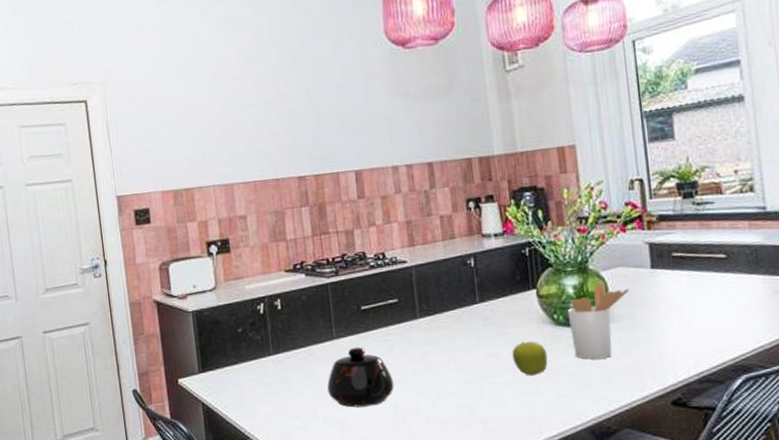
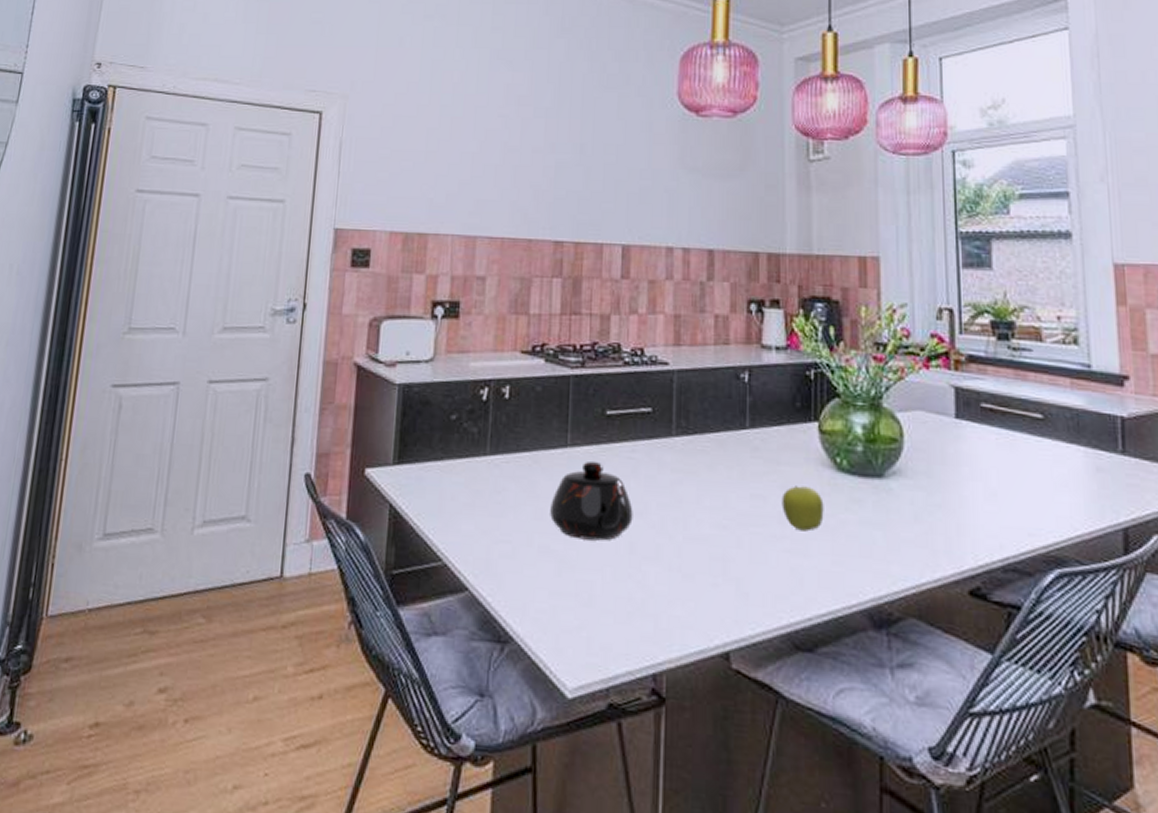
utensil holder: present [567,283,629,360] -> none [853,427,928,522]

